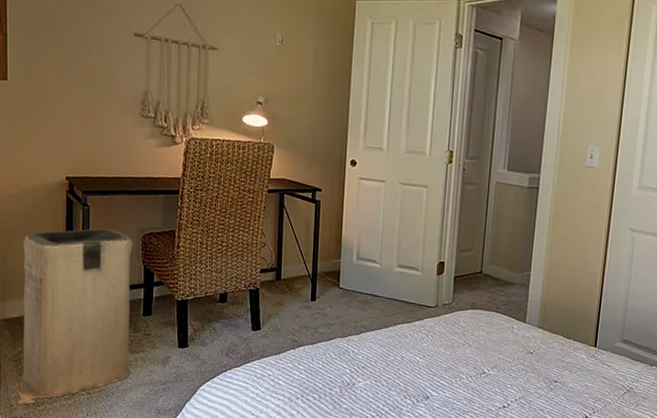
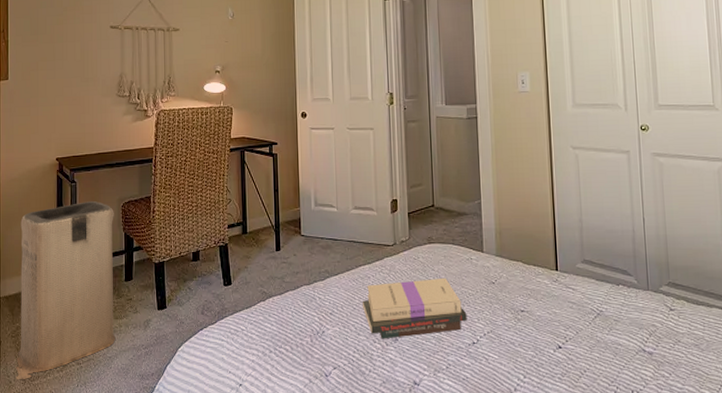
books: none [396,343,501,396] -> present [362,277,467,339]

